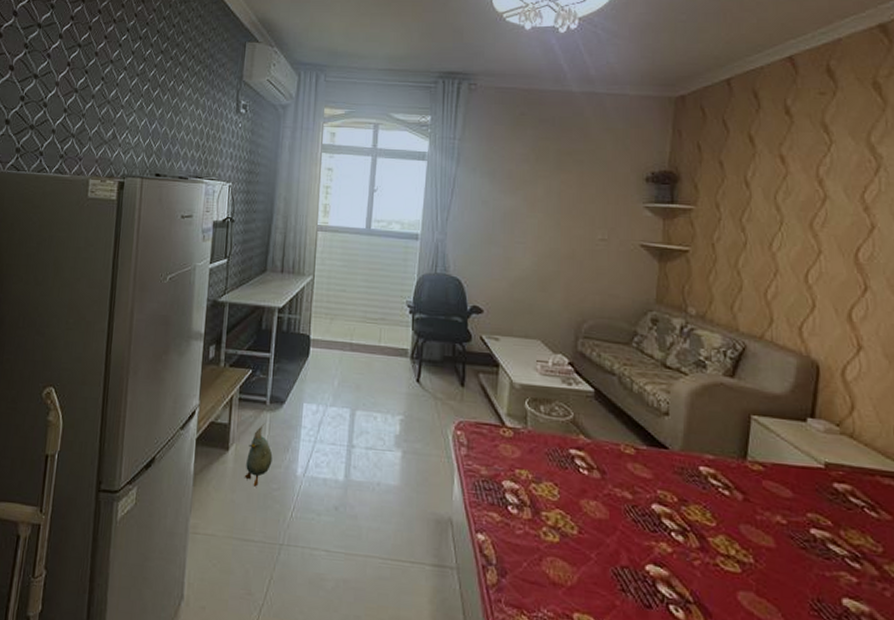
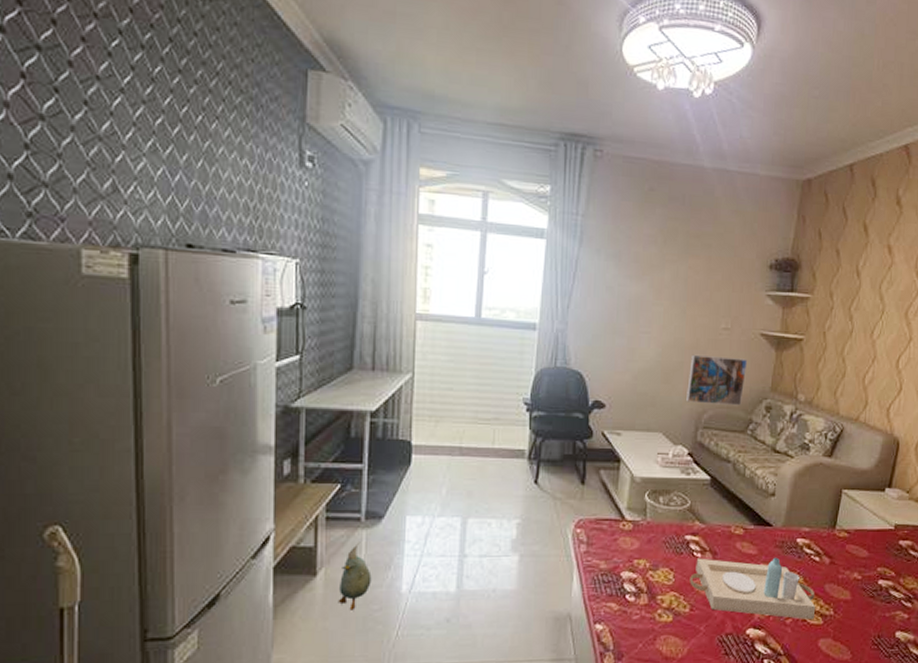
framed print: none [565,264,629,317] -> present [686,354,748,406]
serving tray: none [577,475,730,566] -> present [690,557,816,620]

